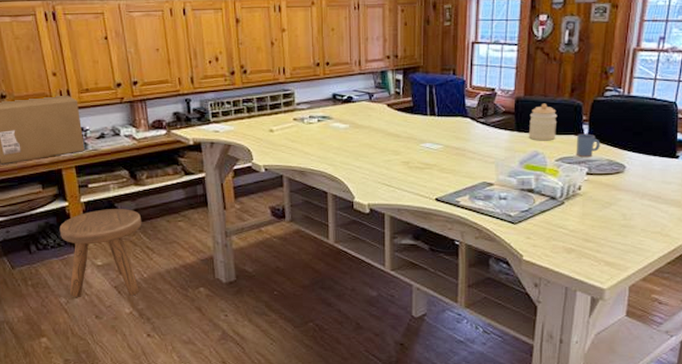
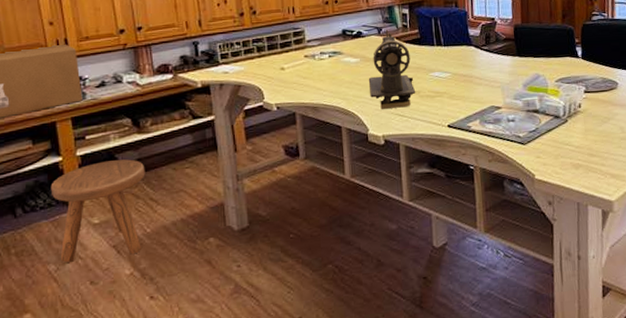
sewing machine: none [356,95,405,178] -> present [368,29,416,109]
jar: present [528,103,558,141] -> none [528,29,554,64]
mug: present [576,133,600,158] -> none [572,55,594,77]

